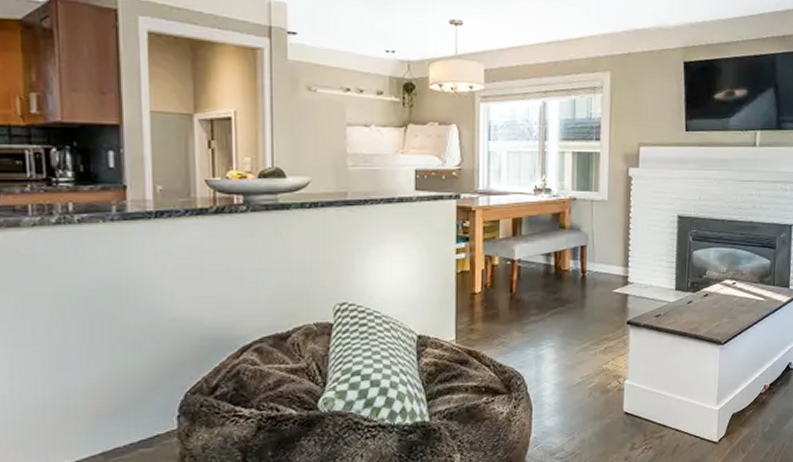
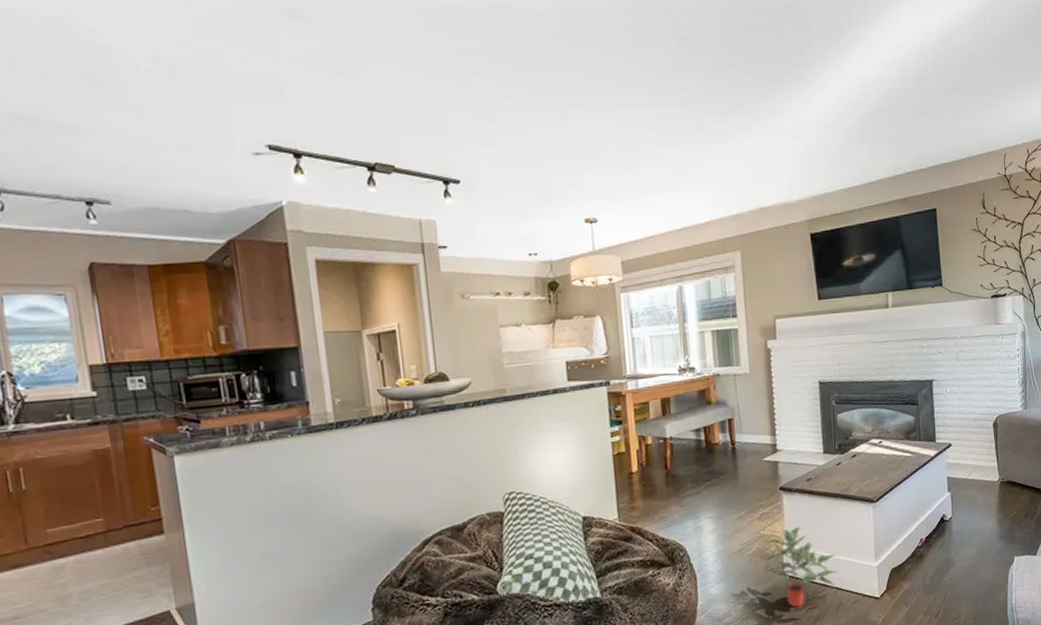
potted plant: none [604,363,679,446] -> present [765,526,839,607]

